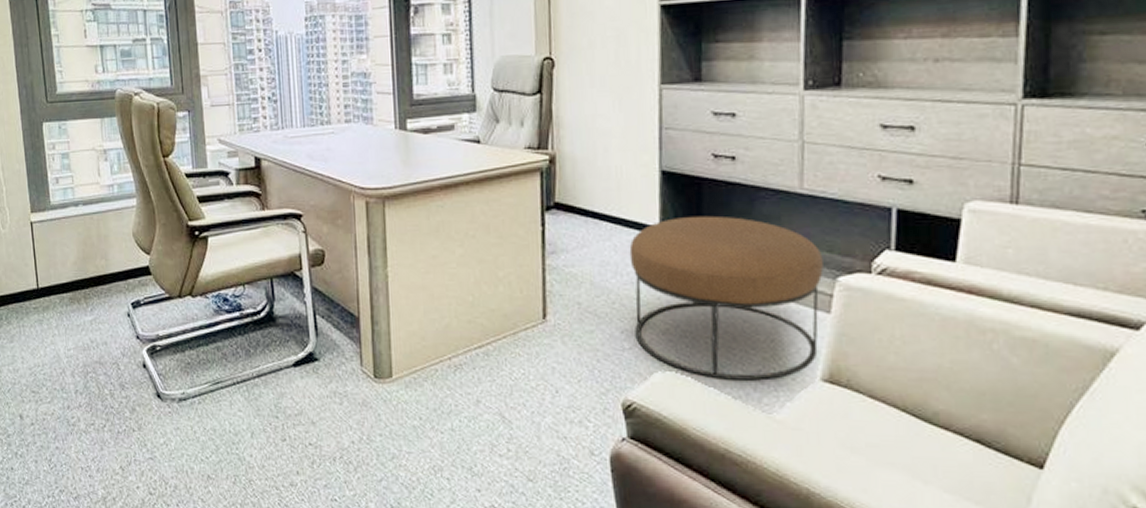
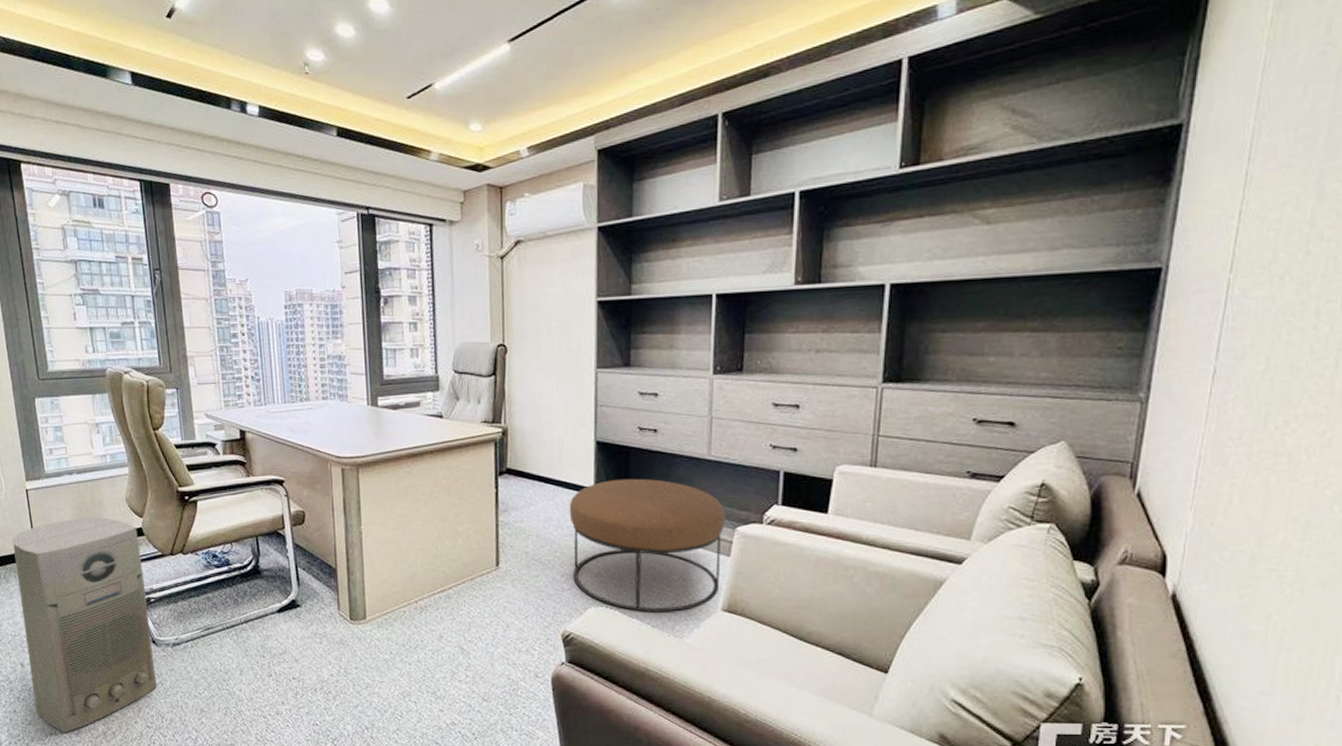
air purifier: none [15,254,162,496] -> present [12,517,158,733]

